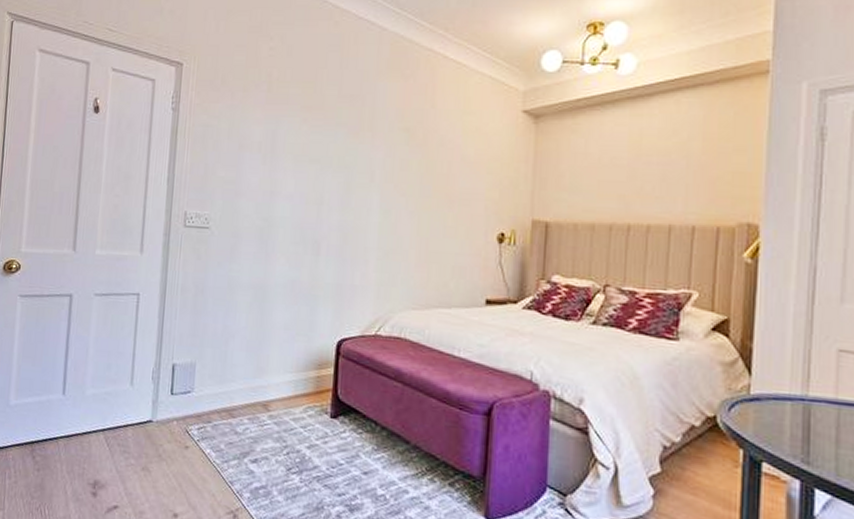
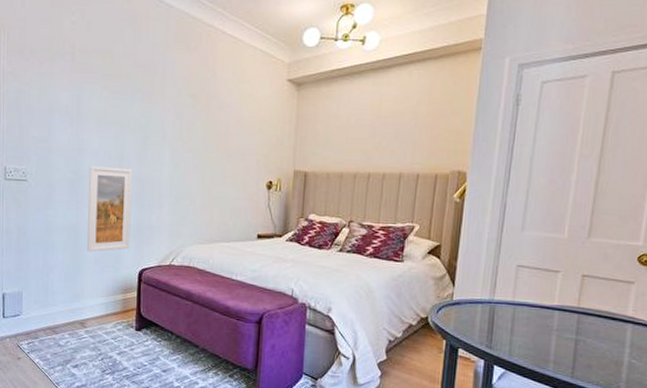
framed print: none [274,211,333,317] -> present [86,166,133,253]

